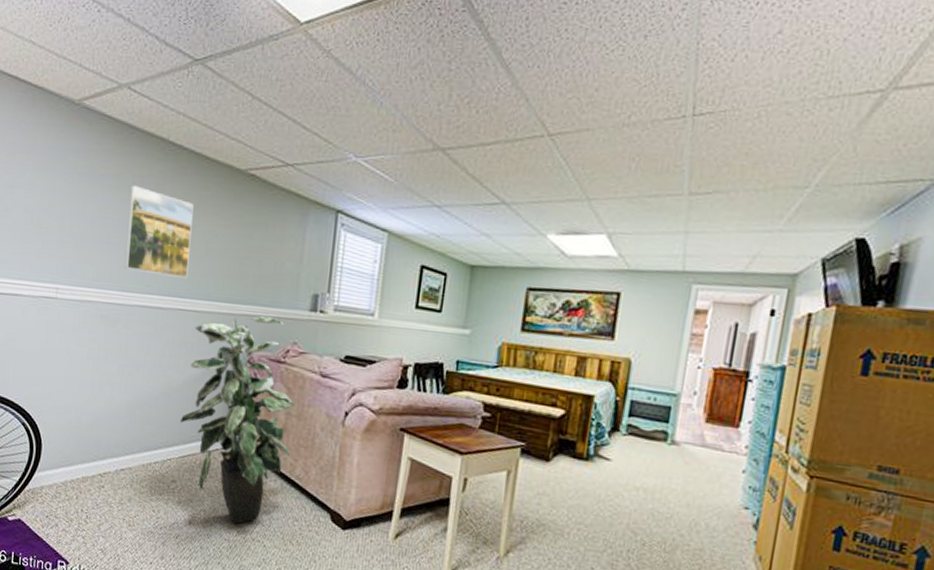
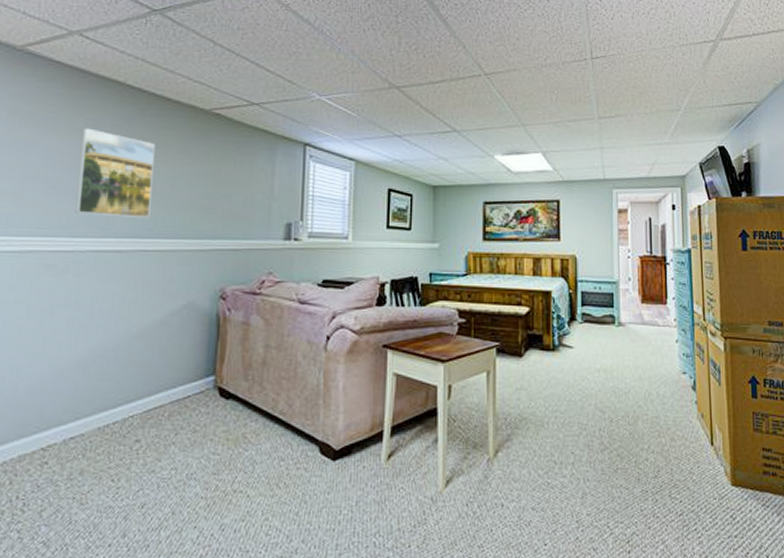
indoor plant: present [179,315,295,525] -> none [143,248,273,478]

